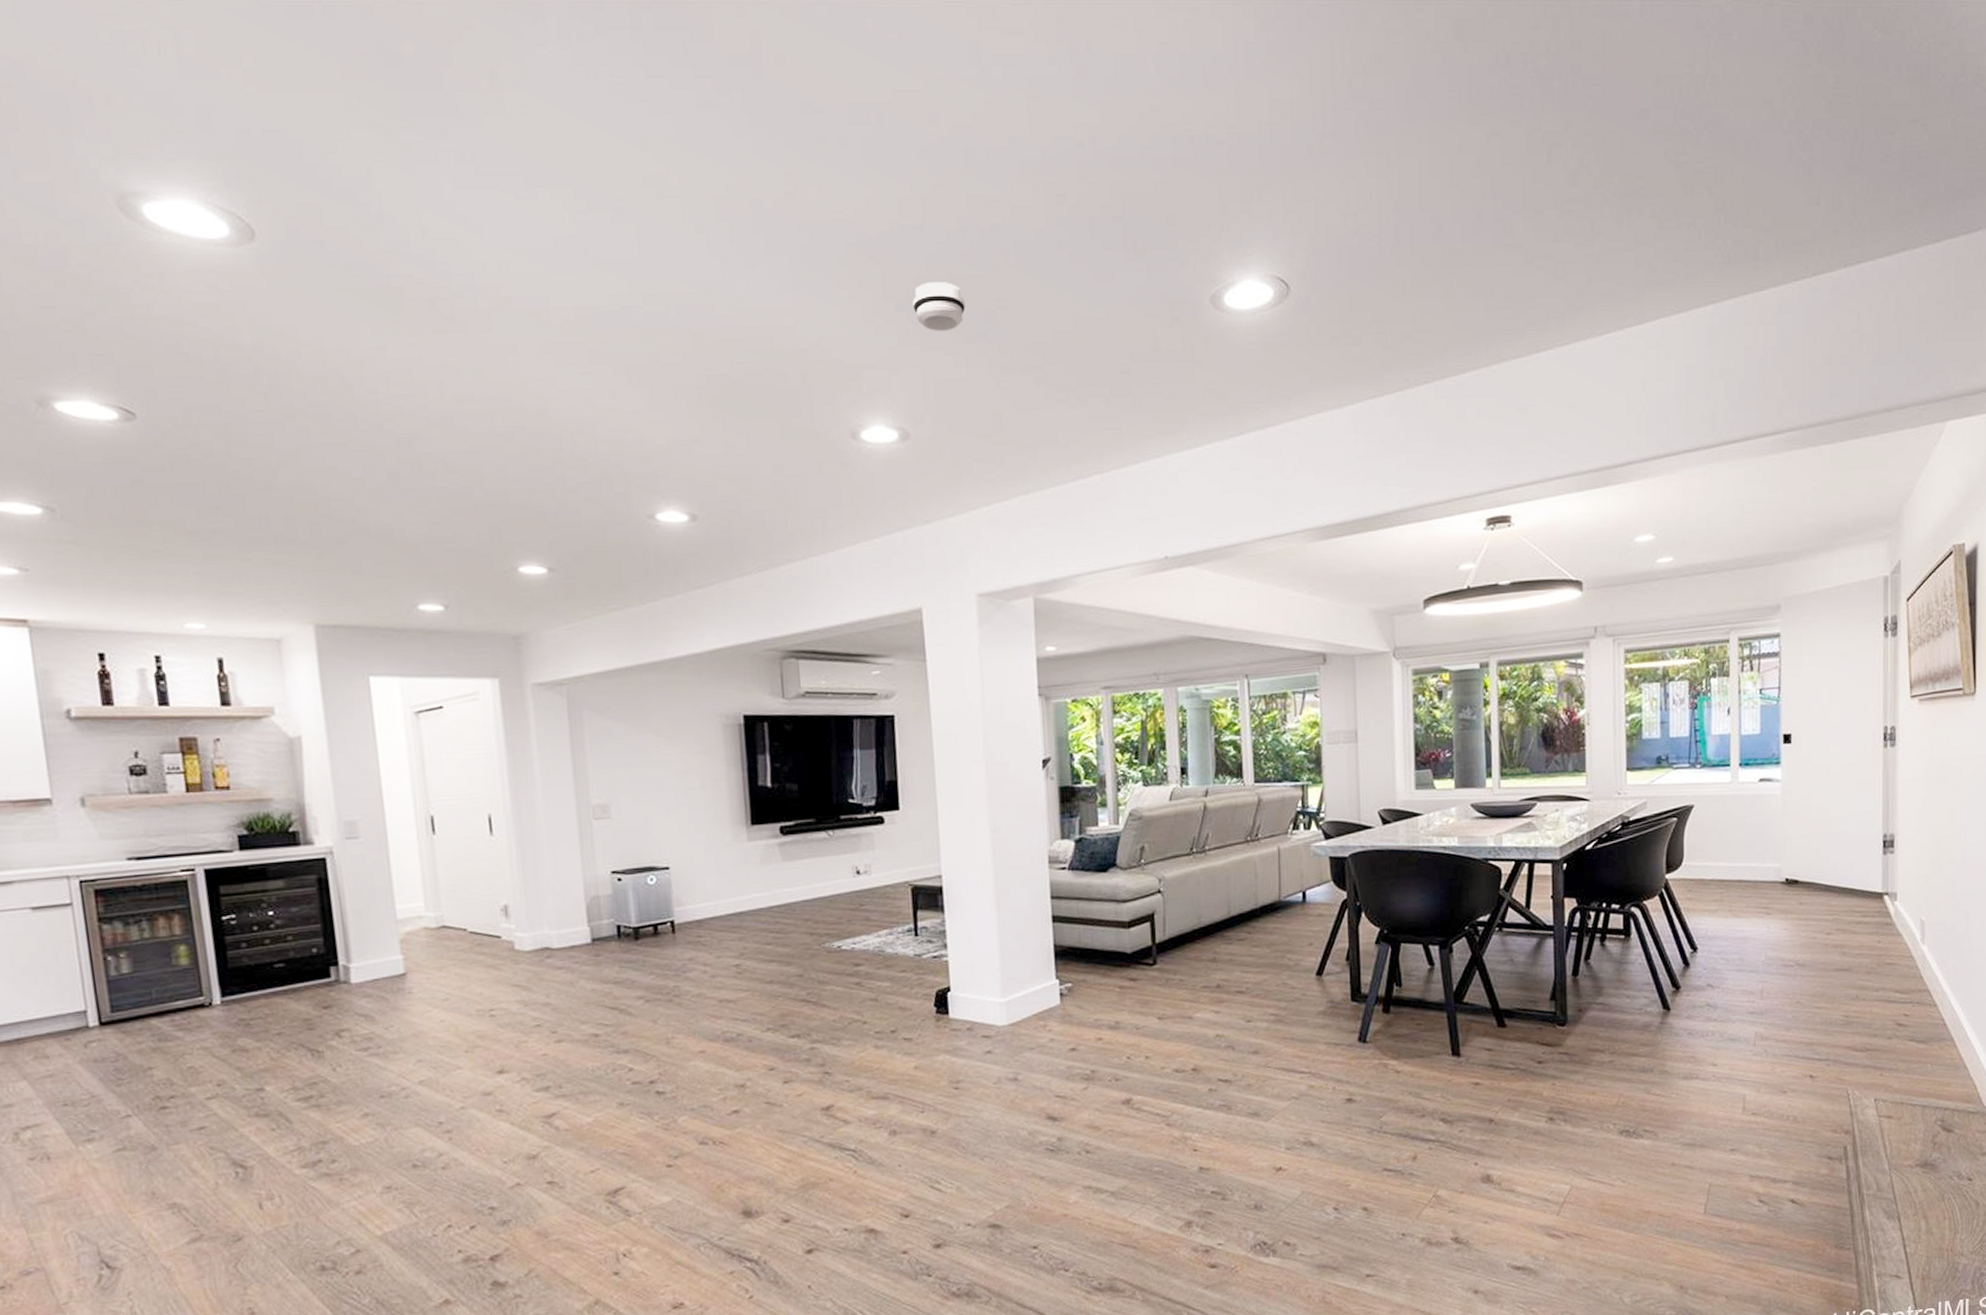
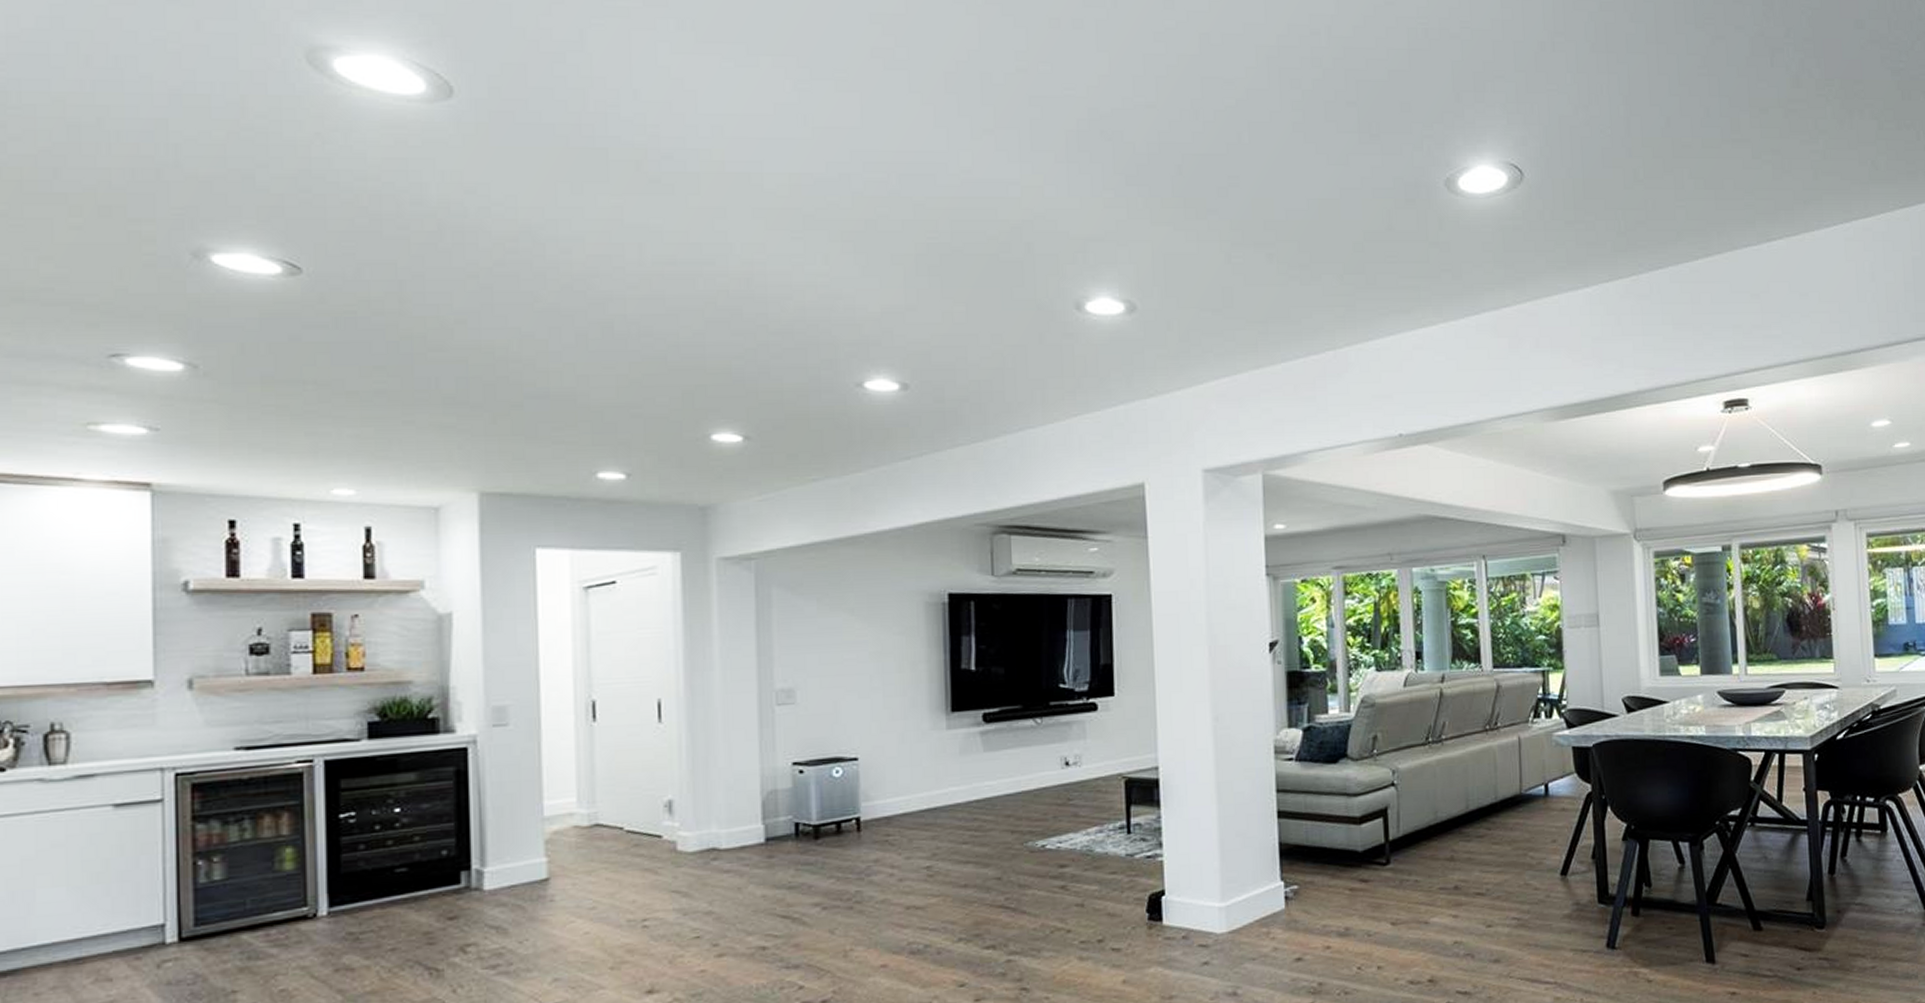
smoke detector: present [912,282,965,331] -> none [1142,159,1197,206]

